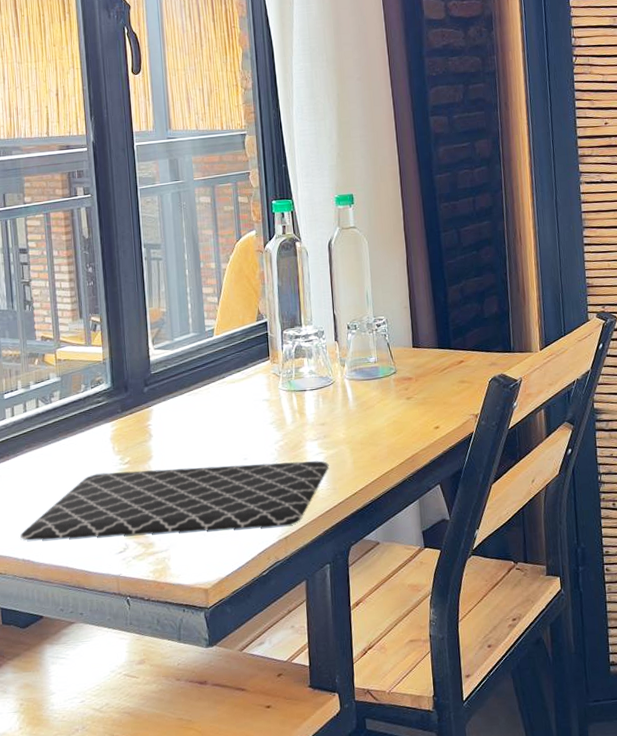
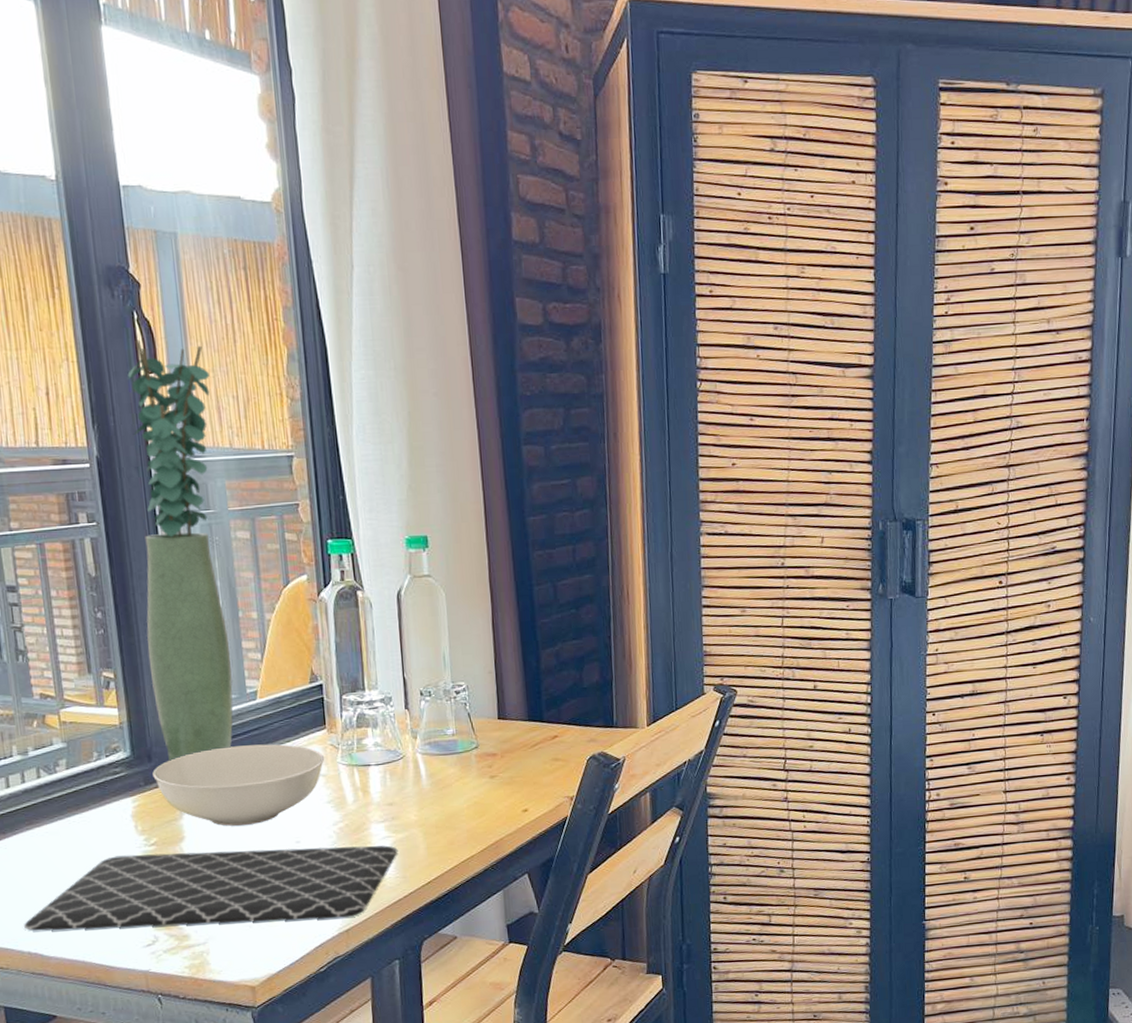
vase: none [118,49,195,391] -> present [127,339,234,761]
bowl: none [128,374,269,446] -> present [152,744,325,826]

